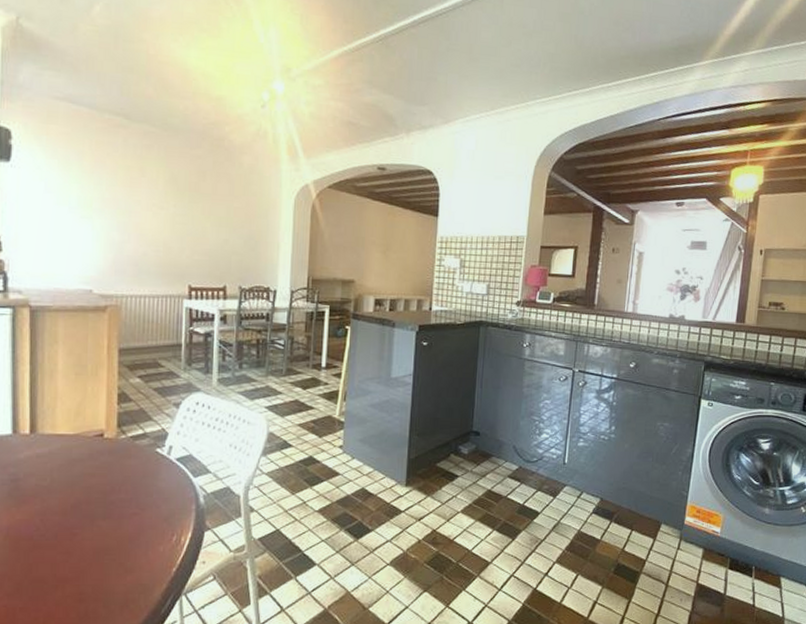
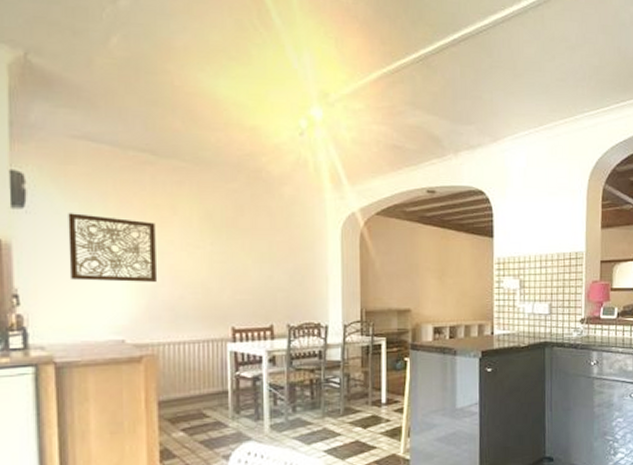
wall art: none [47,169,125,238] -> present [68,213,156,282]

